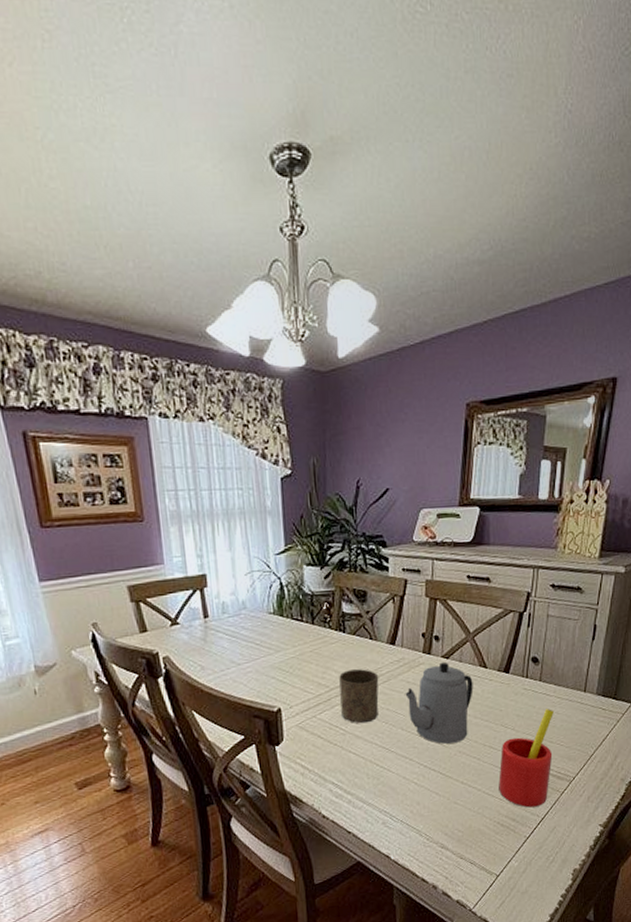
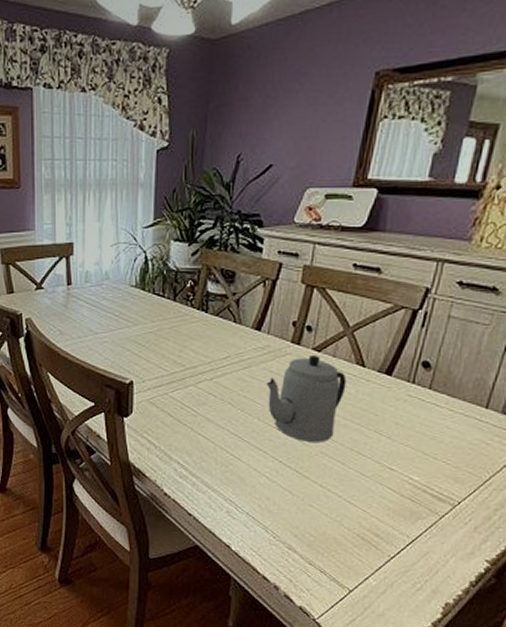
cup: present [339,669,379,724] -> none [195,351,239,408]
straw: present [499,709,554,808] -> none [363,421,443,527]

